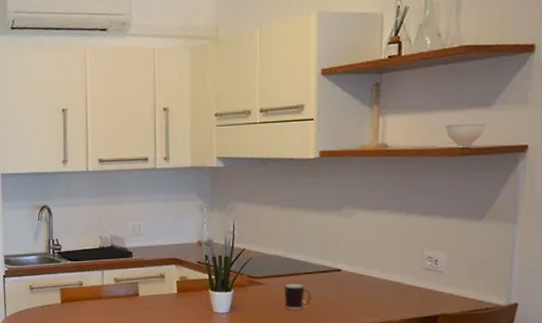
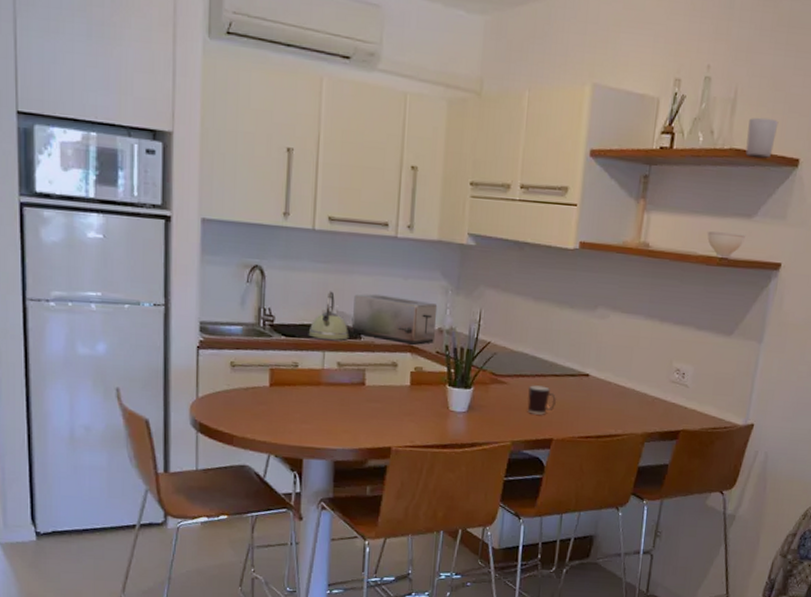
kettle: none [89,220,123,261] -> present [308,291,350,341]
toaster: none [124,217,196,258] -> present [352,293,438,345]
candle holder: none [476,12,508,52] -> present [745,117,779,159]

